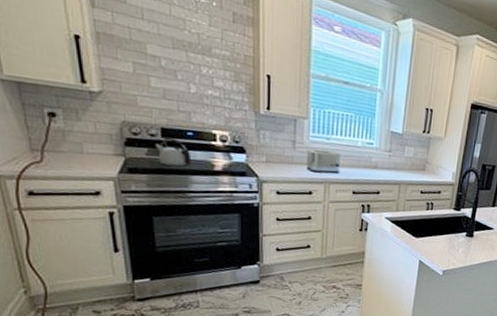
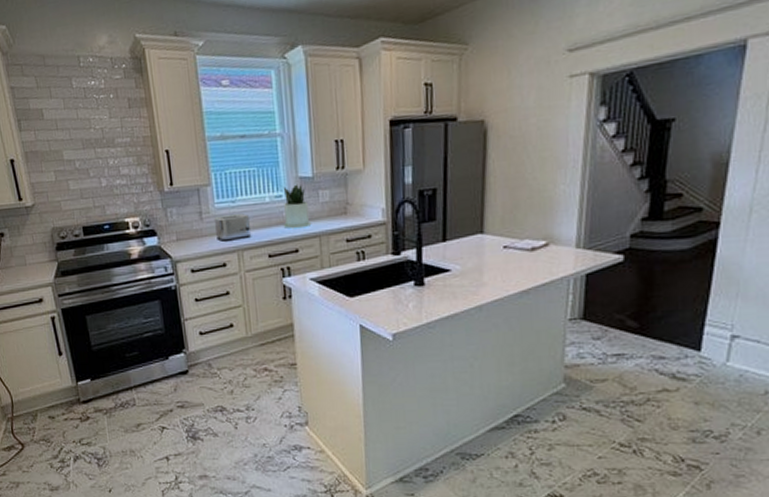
kettle: present [154,136,192,167] -> none [79,233,111,264]
planter: none [370,136,395,176] -> present [283,184,312,230]

